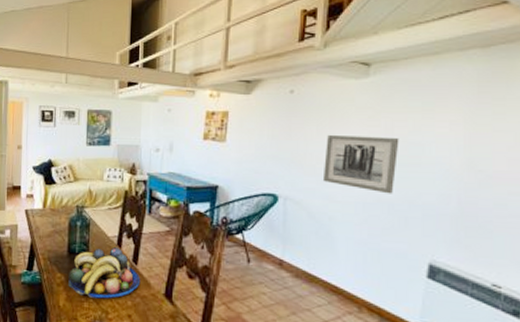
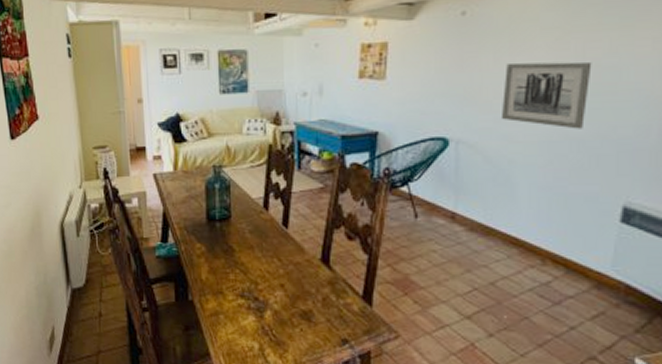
fruit bowl: present [68,247,141,299] -> none [209,210,293,269]

